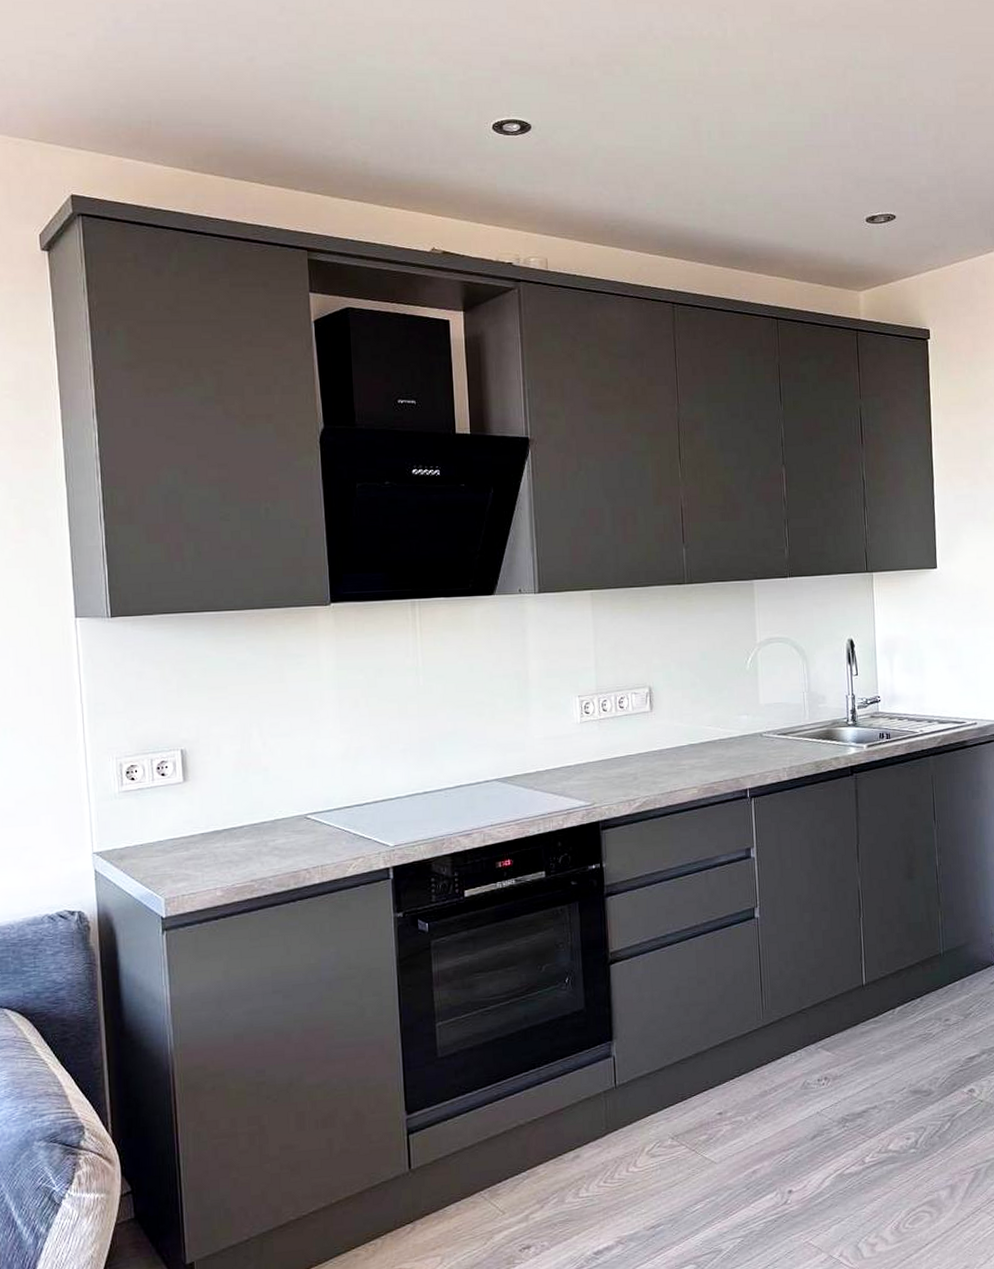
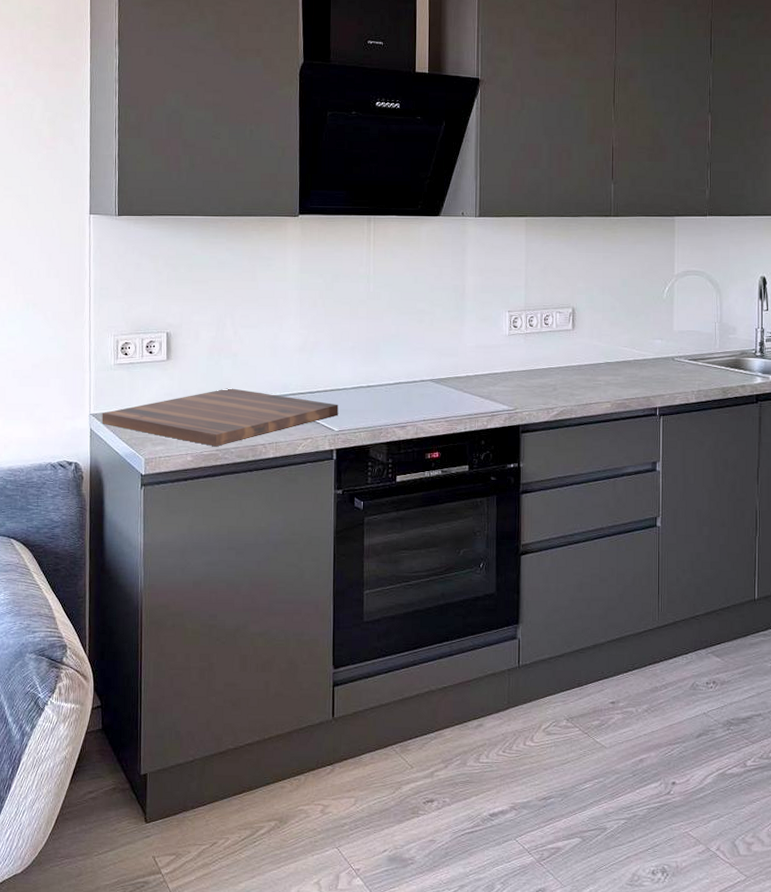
cutting board: none [108,808,393,878] -> present [102,388,339,447]

